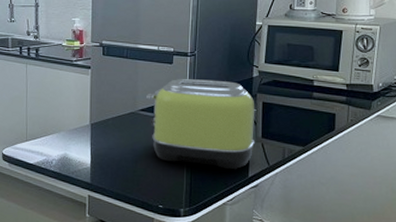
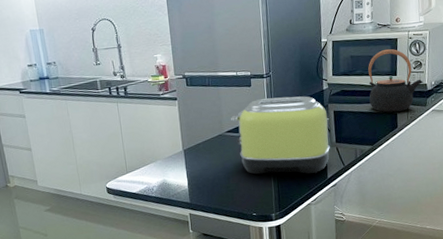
teapot: none [304,41,369,112] -> present [368,49,423,113]

